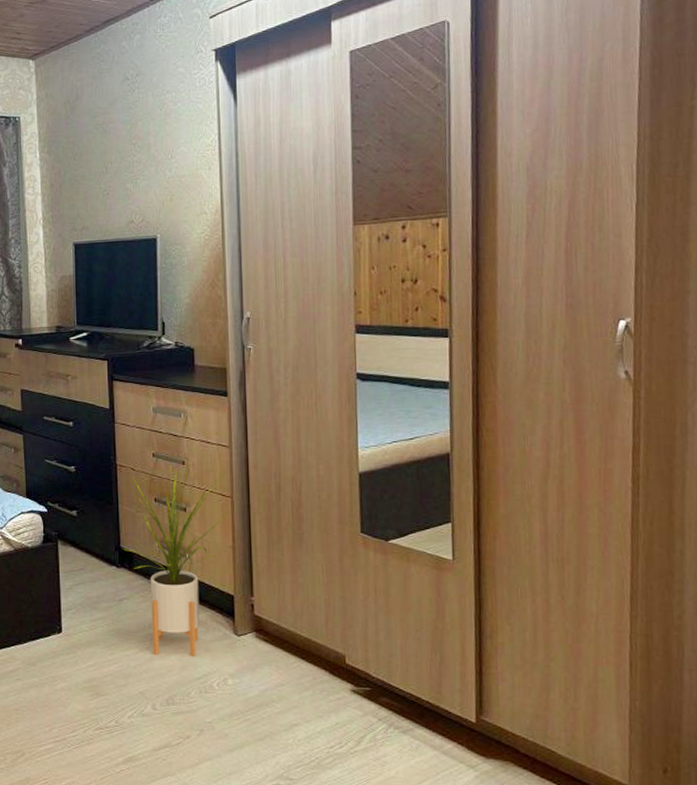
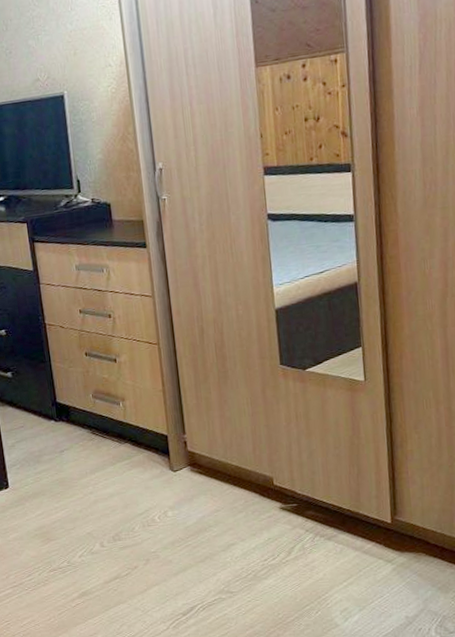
house plant: present [122,460,231,657] -> none [58,312,158,497]

